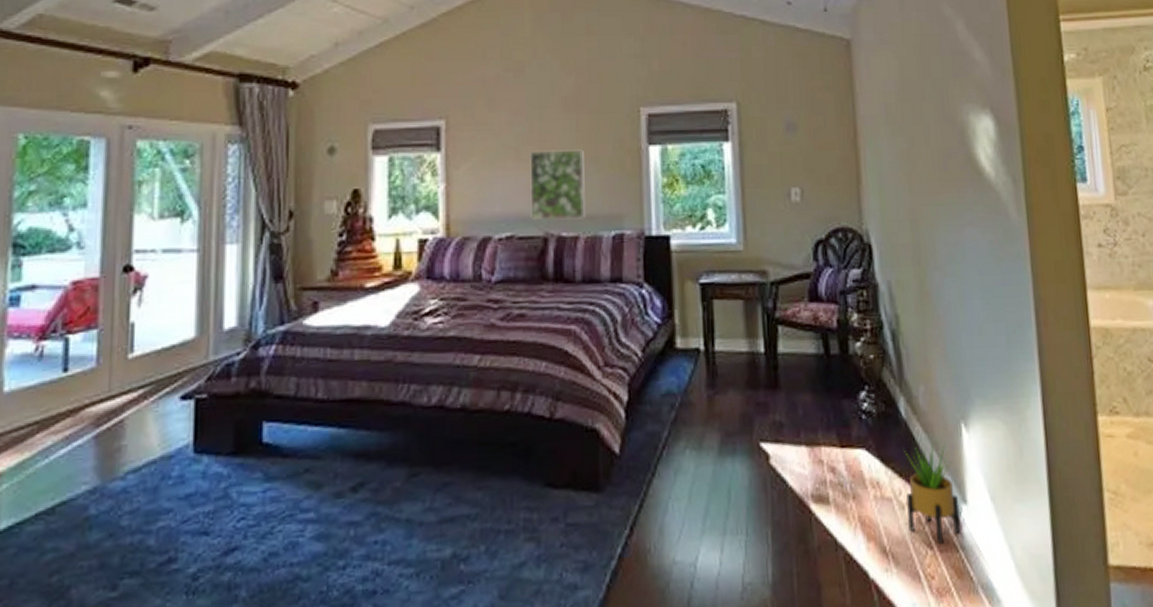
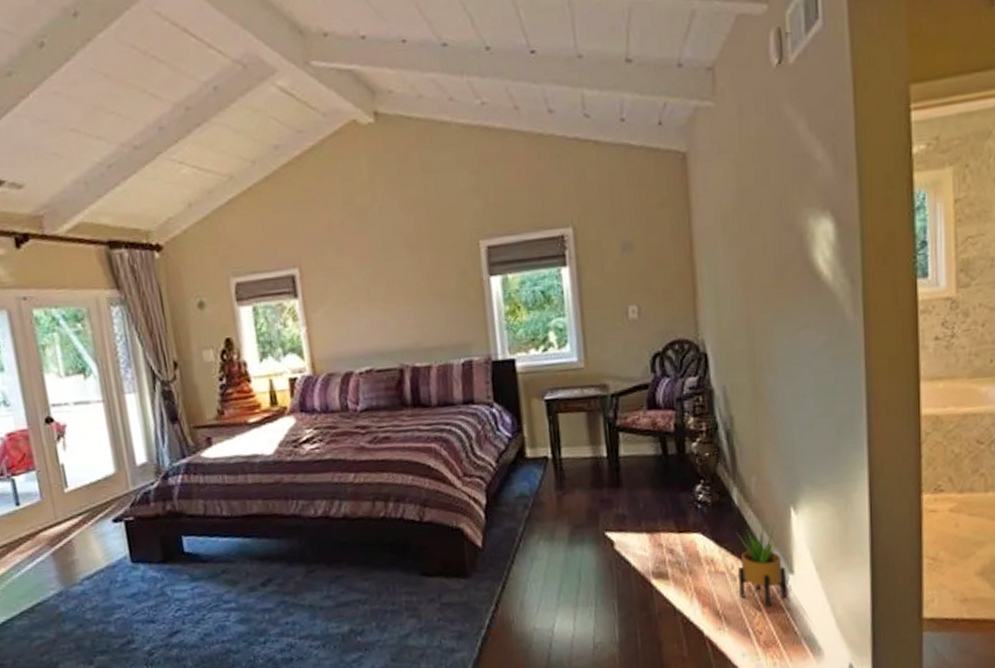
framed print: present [530,149,585,221] -> none [379,285,436,355]

